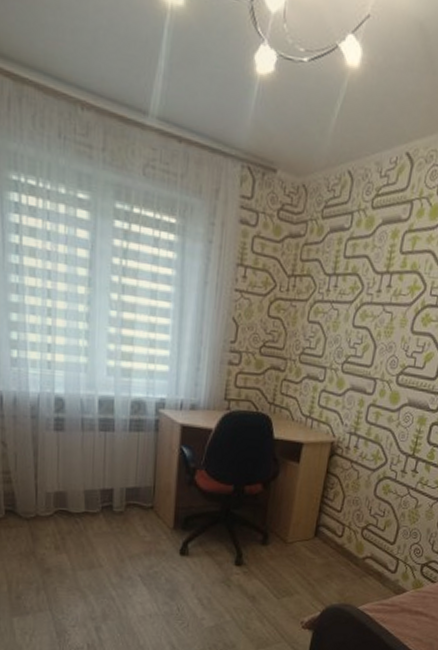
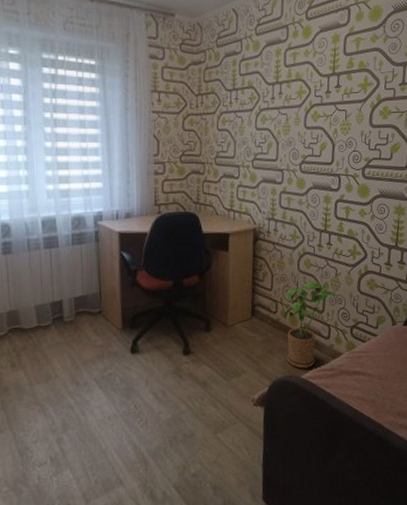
house plant: none [345,509,413,600] -> present [283,281,337,369]

